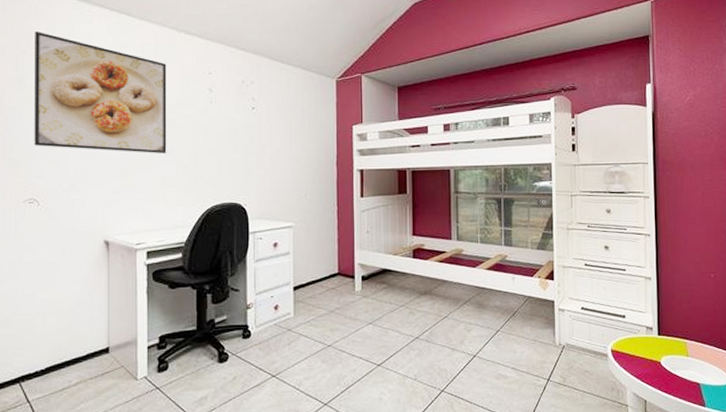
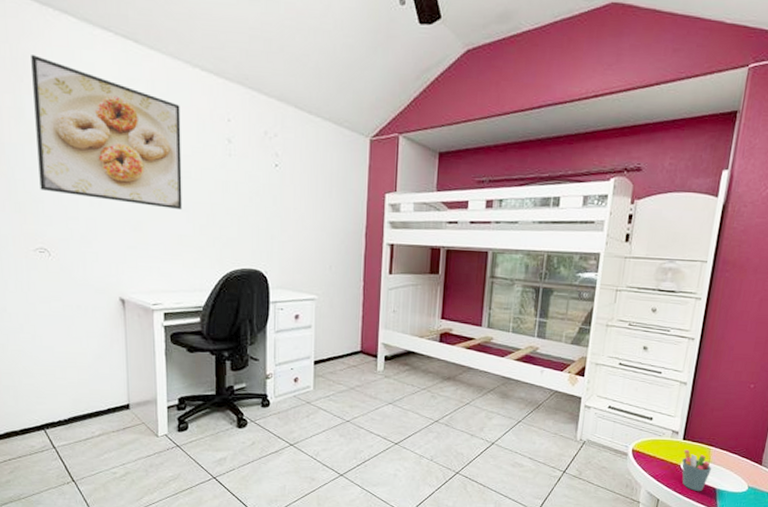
pen holder: none [661,344,691,388] -> present [682,449,711,491]

